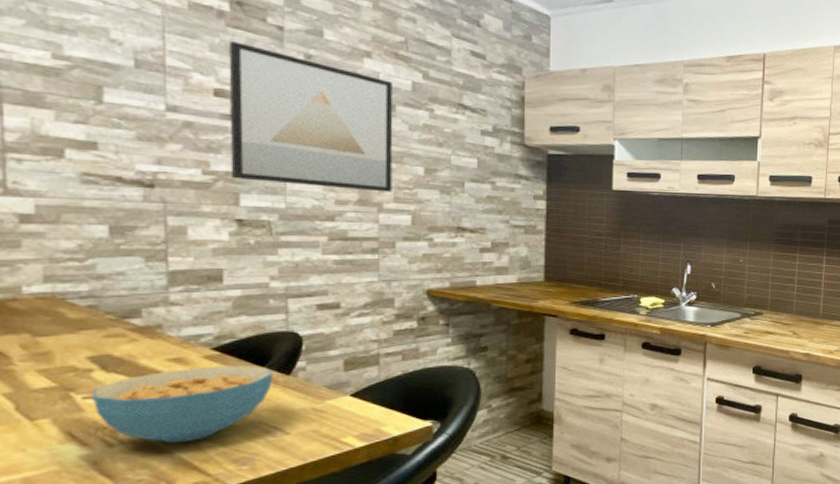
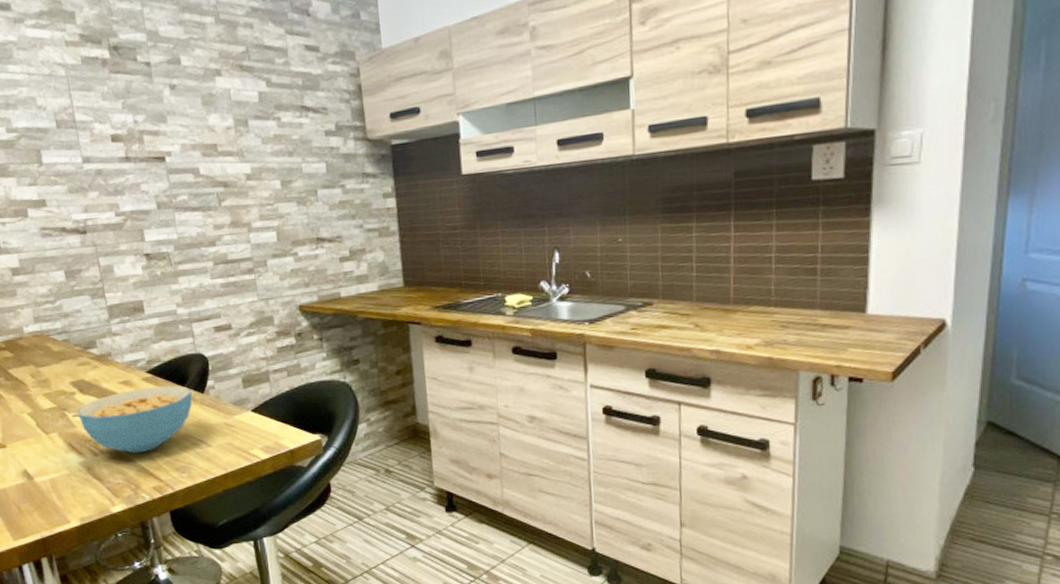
wall art: present [229,41,393,192] -> none [114,86,257,217]

